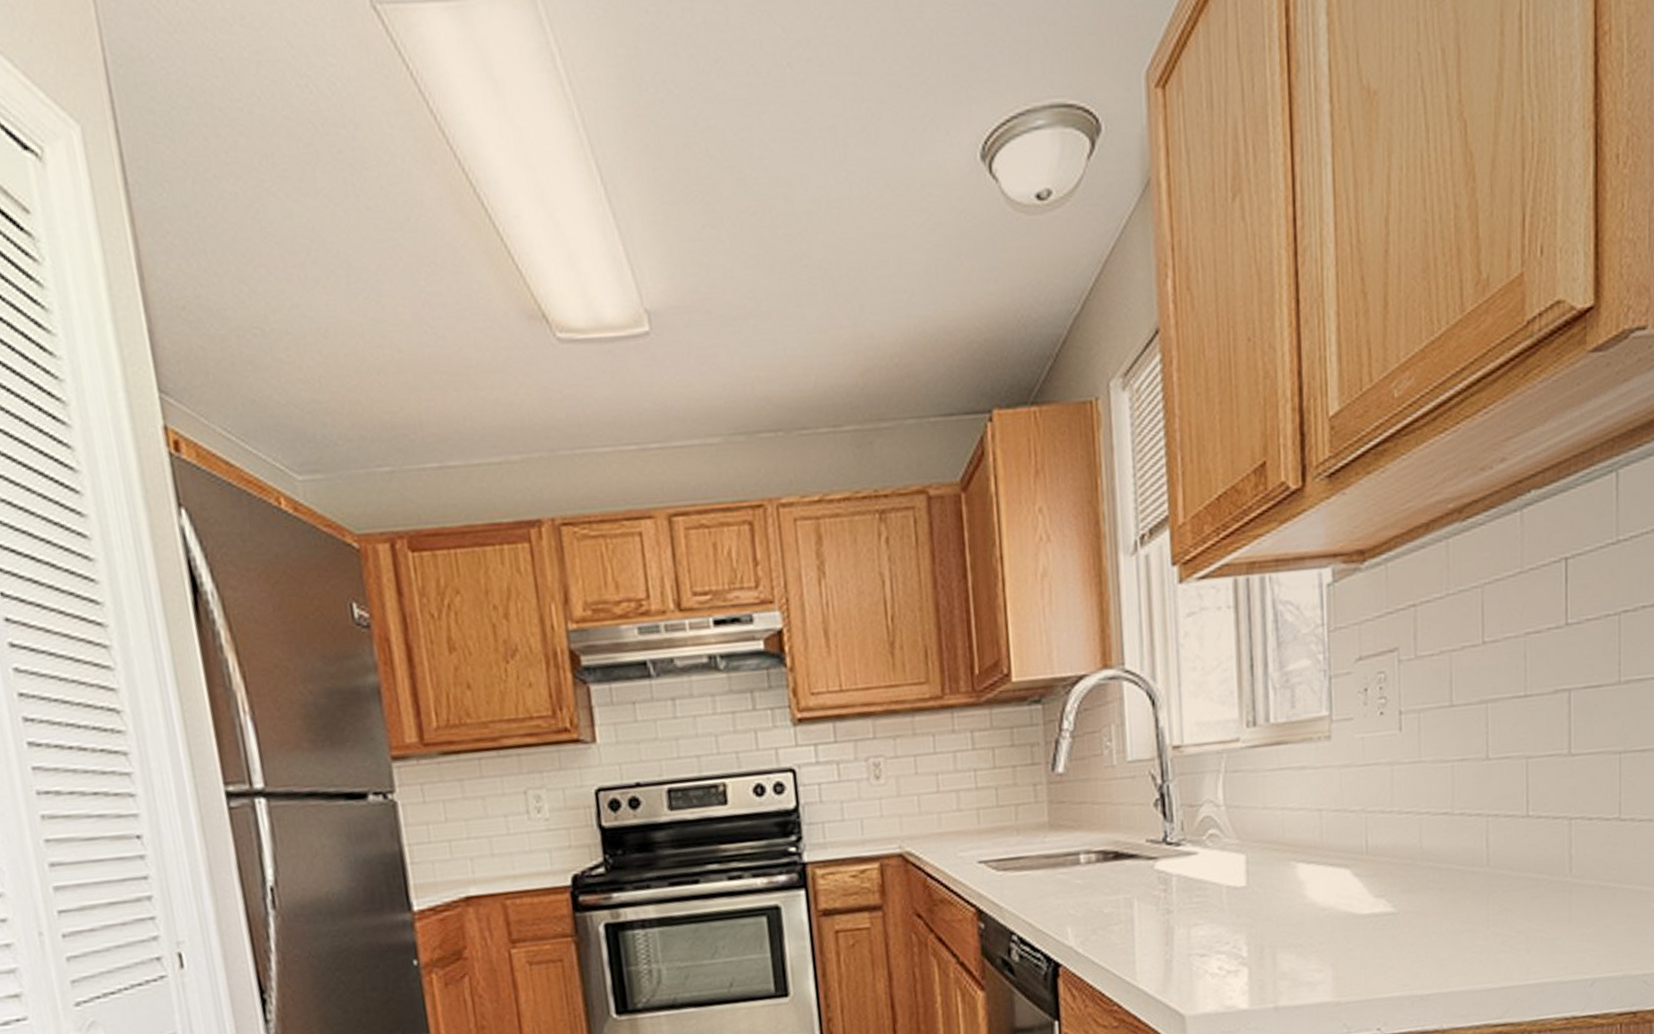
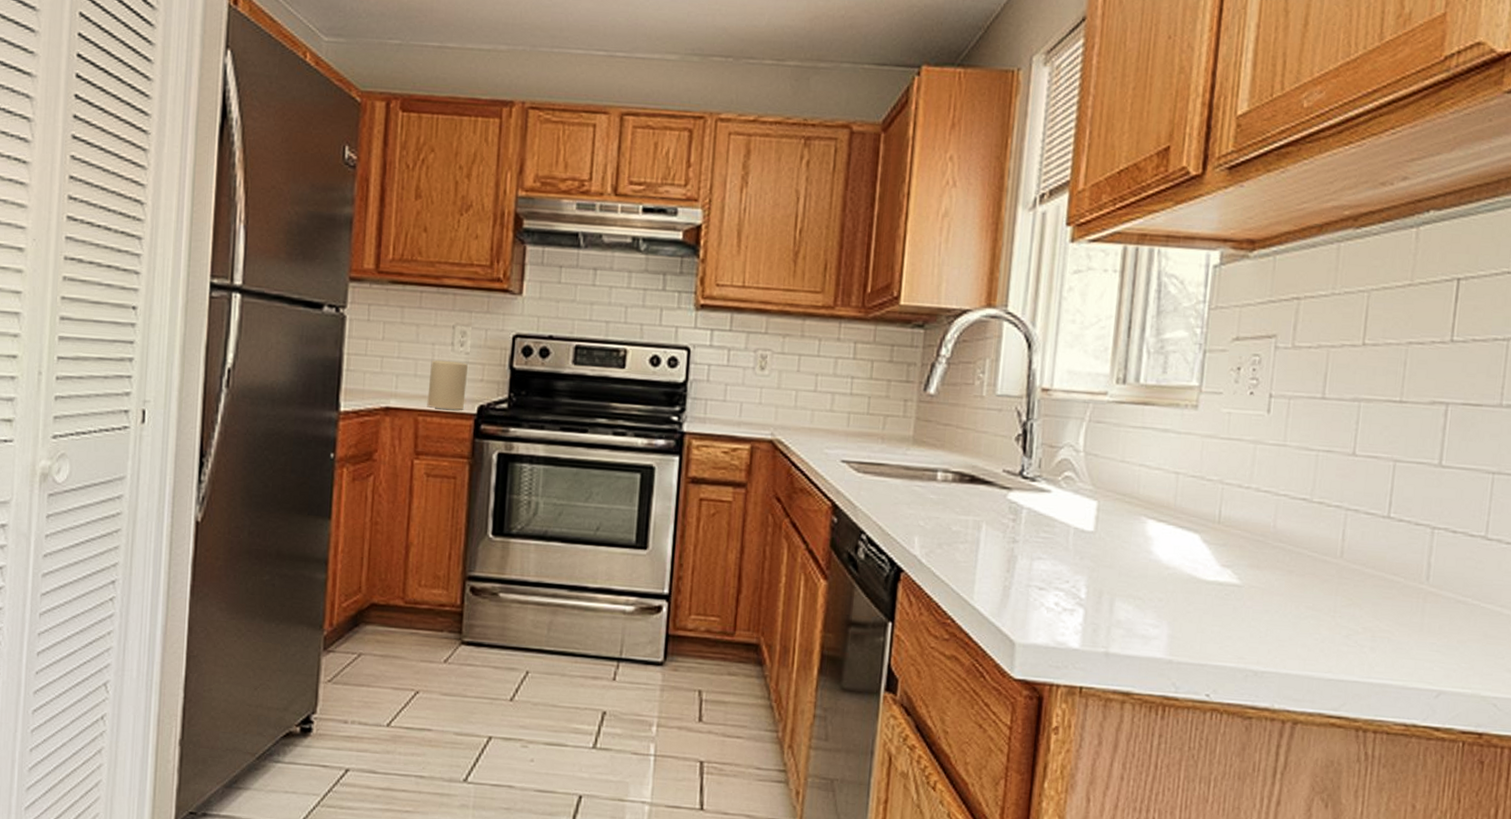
pen holder: none [507,830,556,888] -> present [427,360,468,410]

